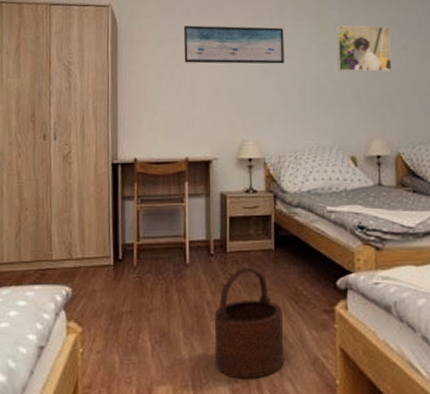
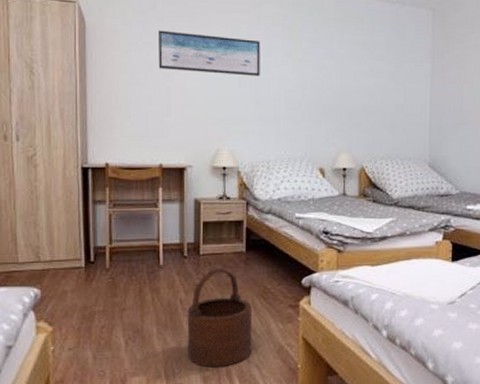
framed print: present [337,25,392,72] -> none [311,43,362,90]

